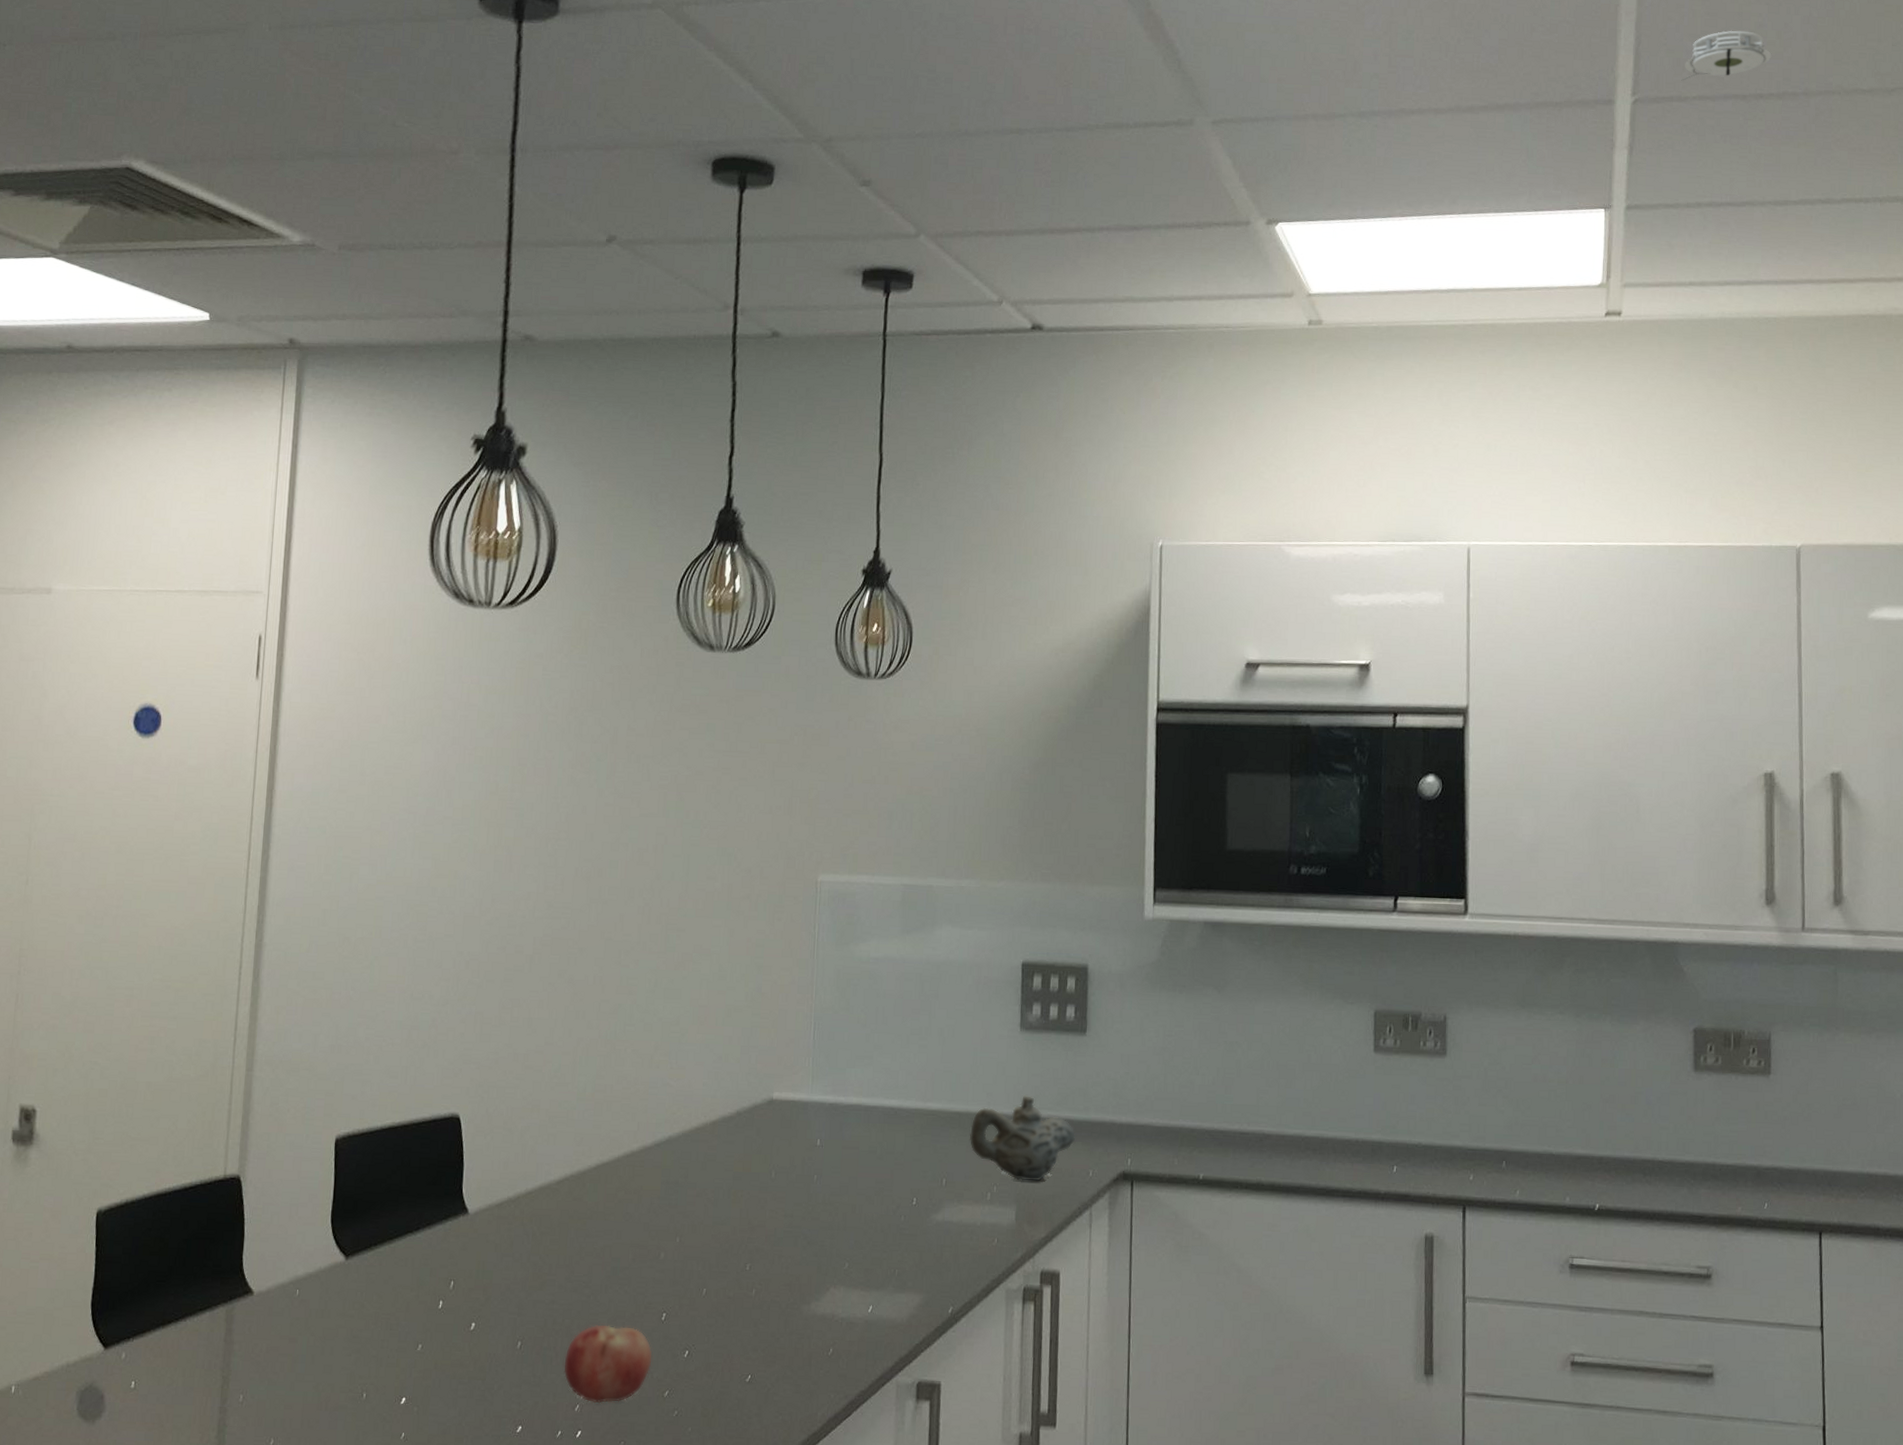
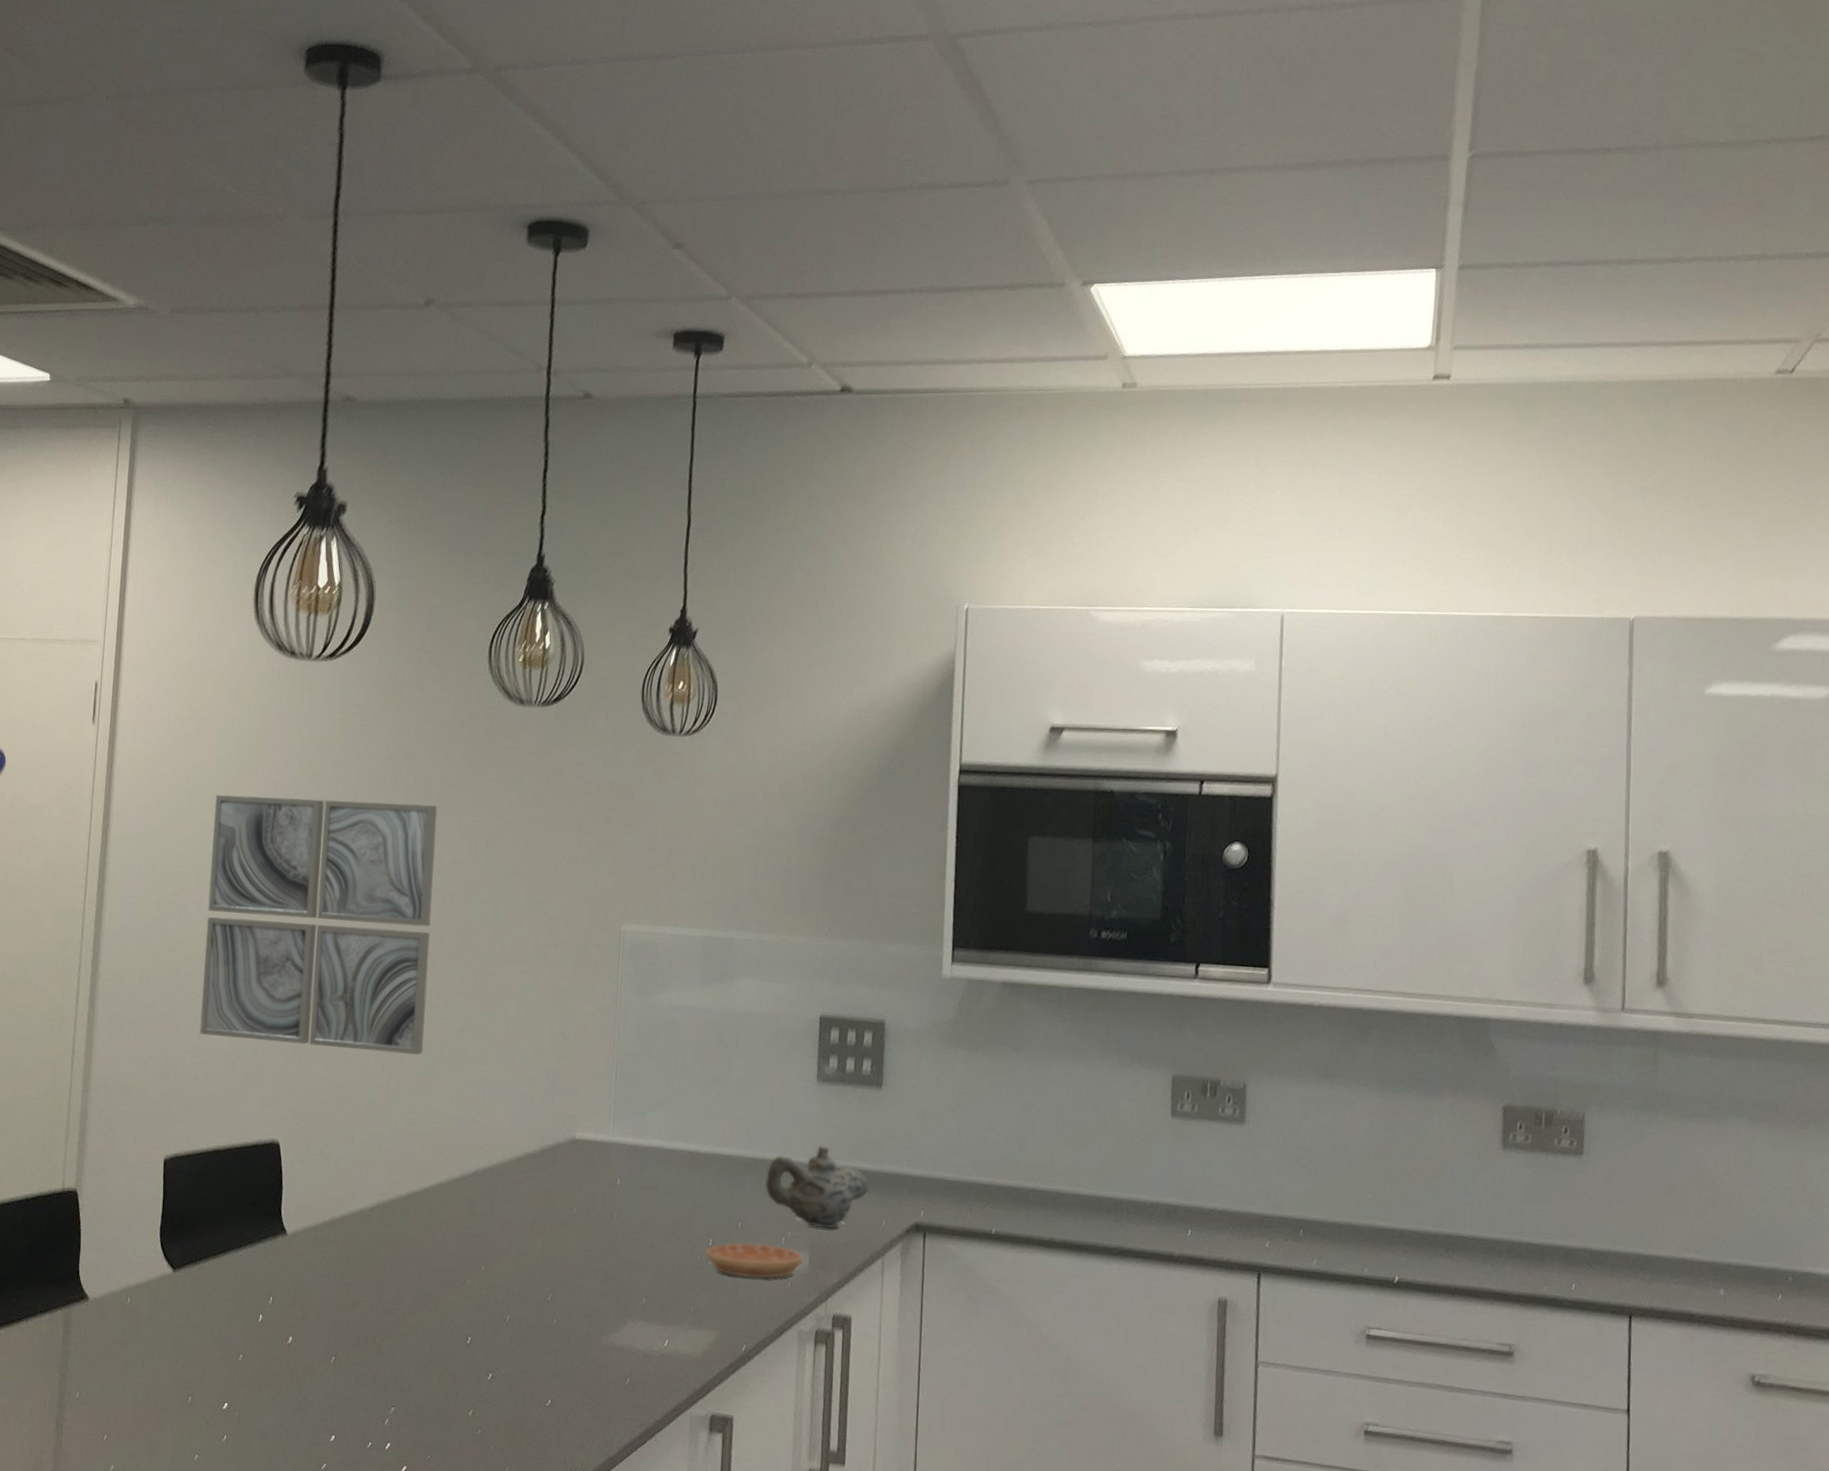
wall art: none [373,750,625,1018] -> present [199,795,438,1055]
fruit: present [563,1324,652,1404] -> none [374,1344,457,1419]
saucer: none [909,1200,1010,1237] -> present [705,1242,803,1279]
smoke detector: present [1681,30,1772,81] -> none [1522,81,1622,135]

